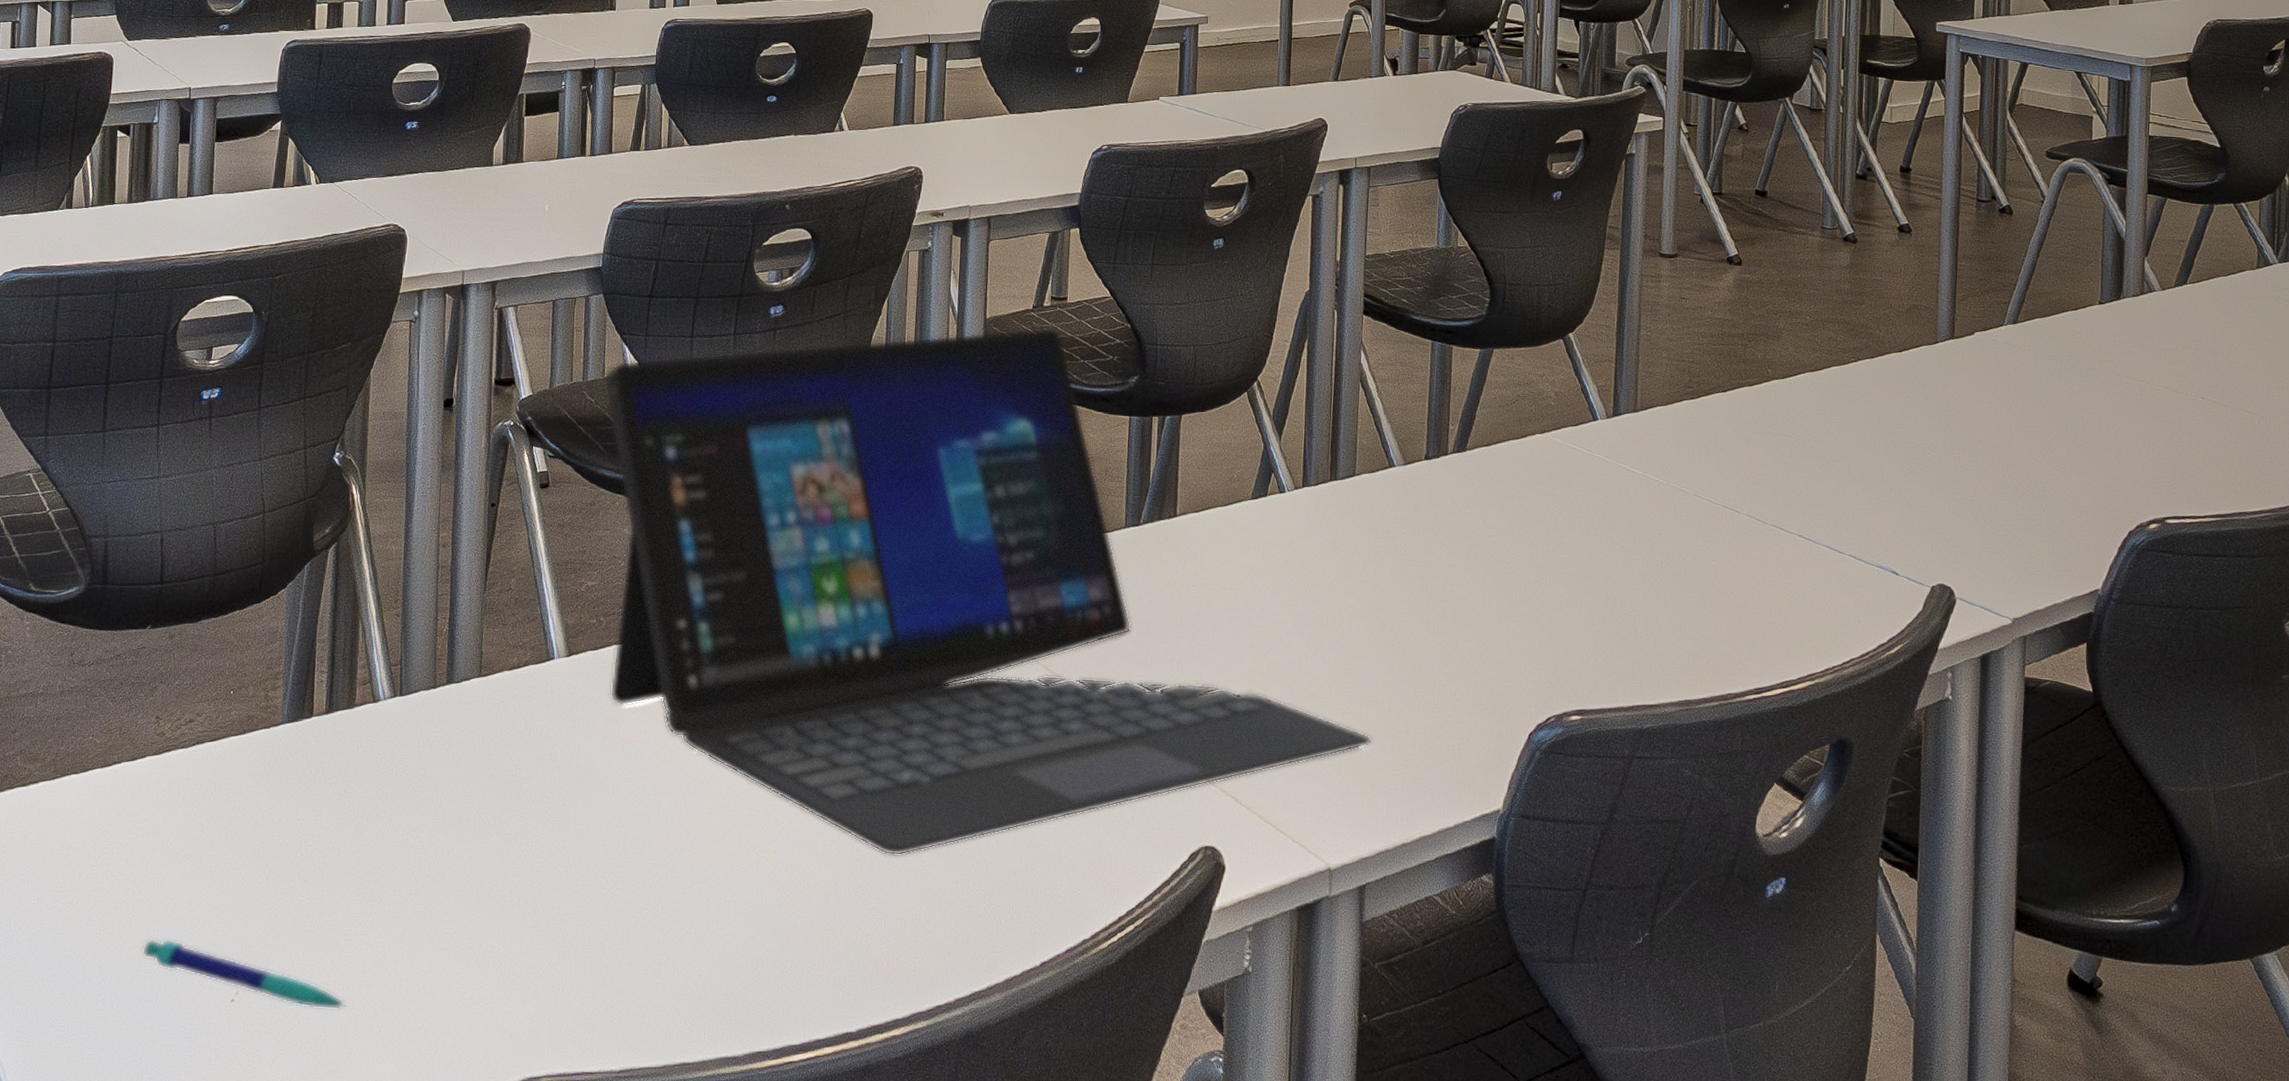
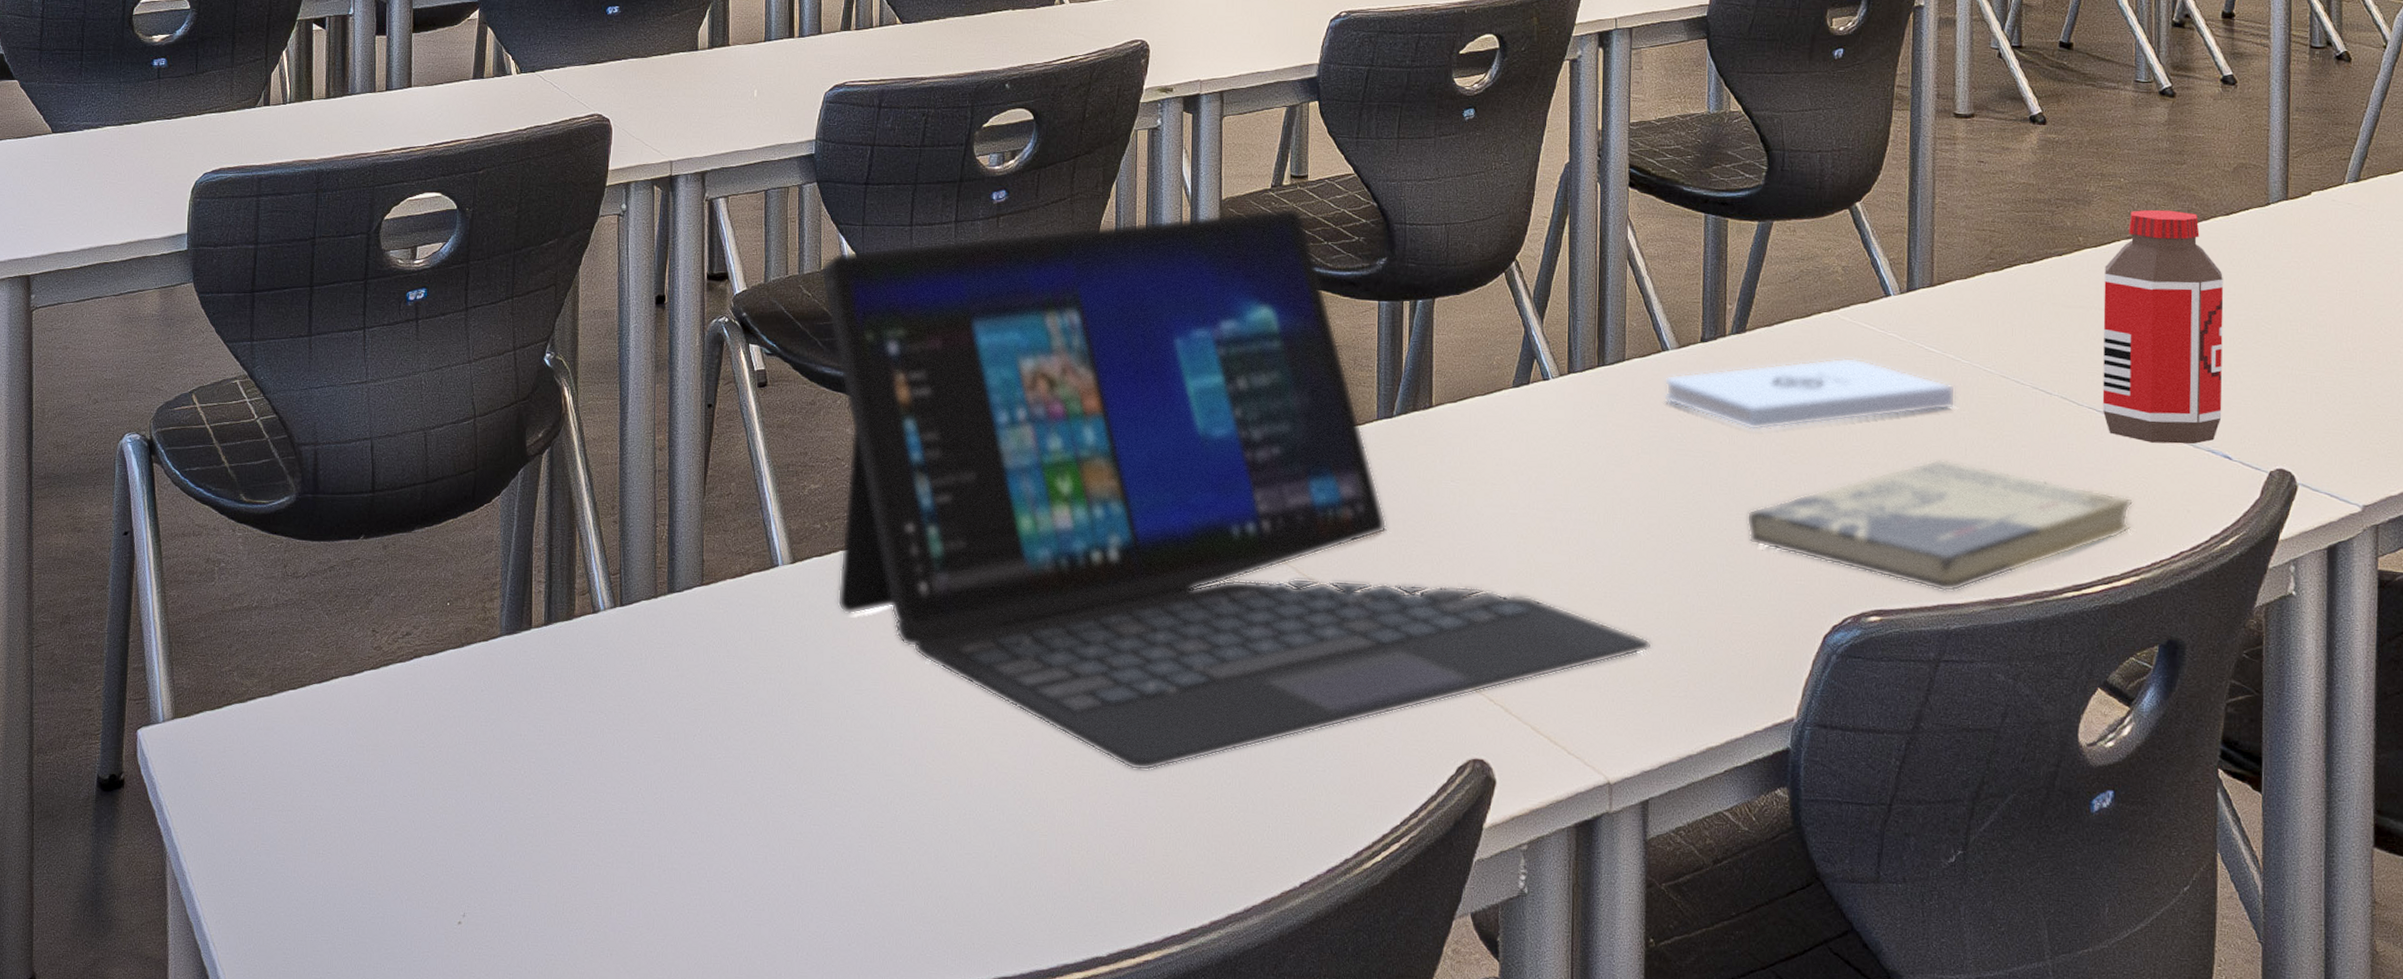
pen: present [142,938,347,1010] -> none [366,858,577,933]
notepad: none [1390,475,1654,543] -> present [1663,357,1956,431]
book: none [1462,571,1810,694] -> present [1746,459,2133,592]
bottle: none [1785,345,1895,561] -> present [2102,210,2224,444]

